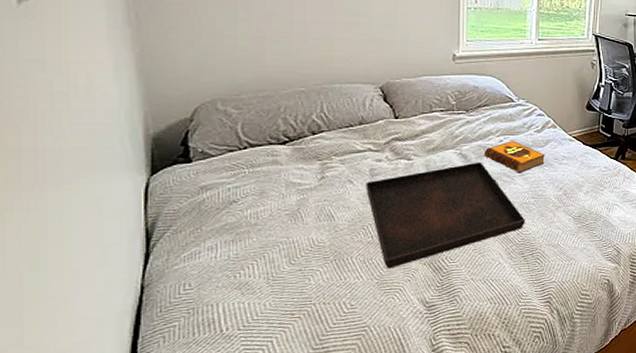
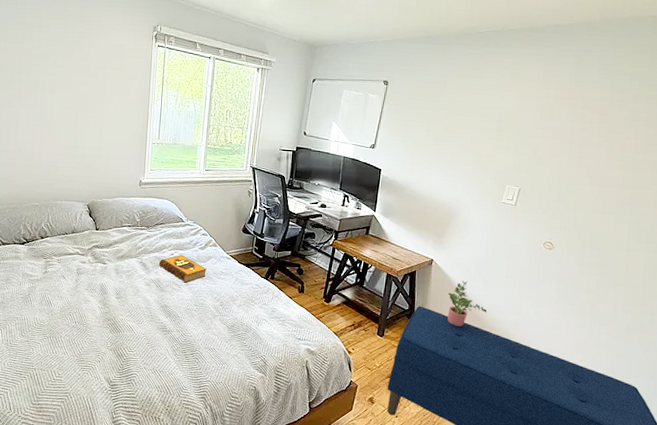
serving tray: present [365,162,525,269] -> none [73,270,188,350]

